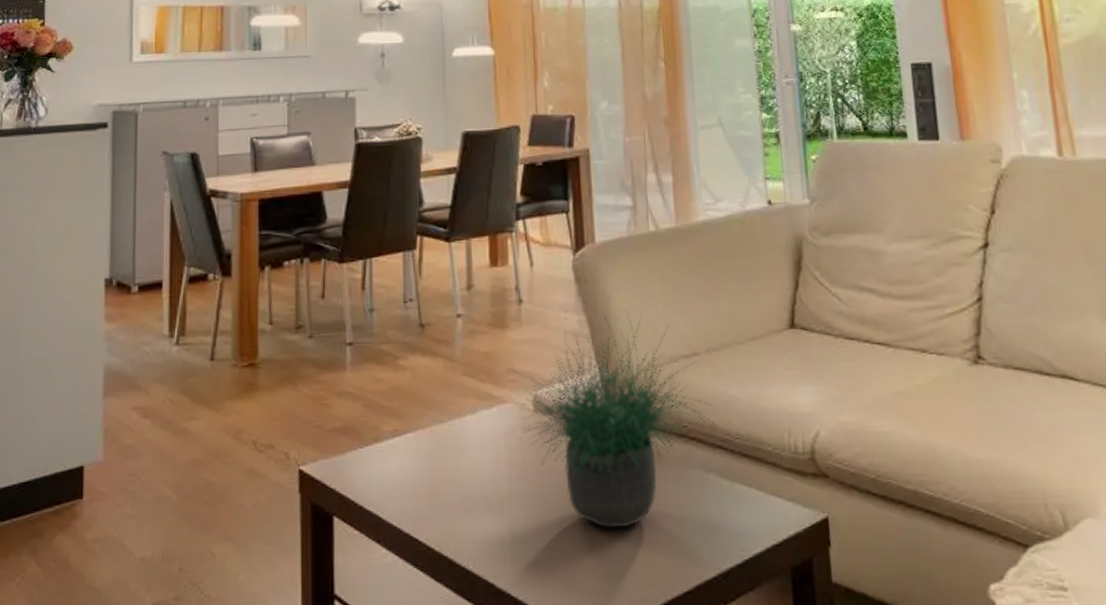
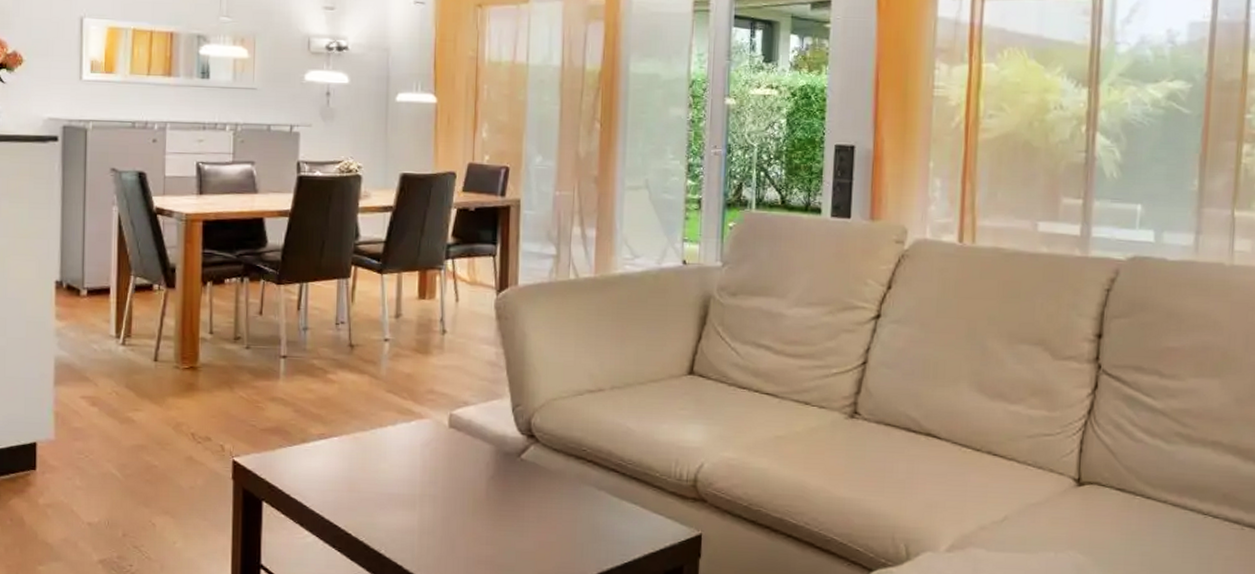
potted plant: present [507,308,714,529] -> none [428,344,611,530]

